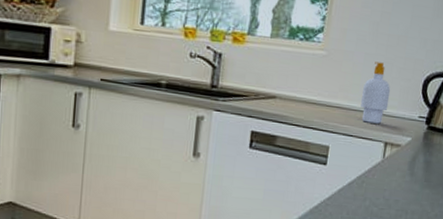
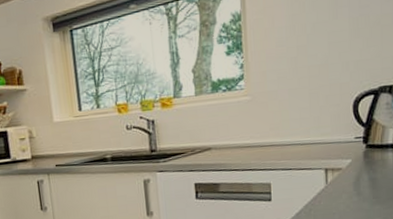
soap bottle: present [361,62,391,124] -> none [293,94,322,154]

